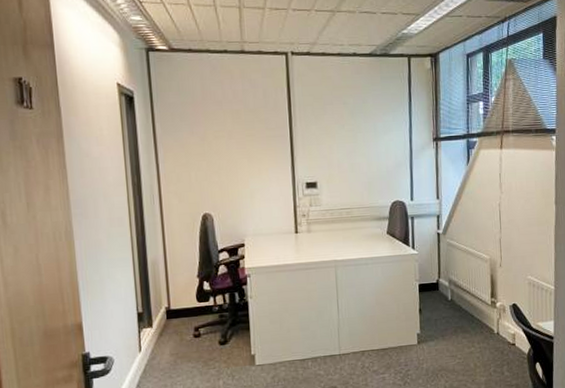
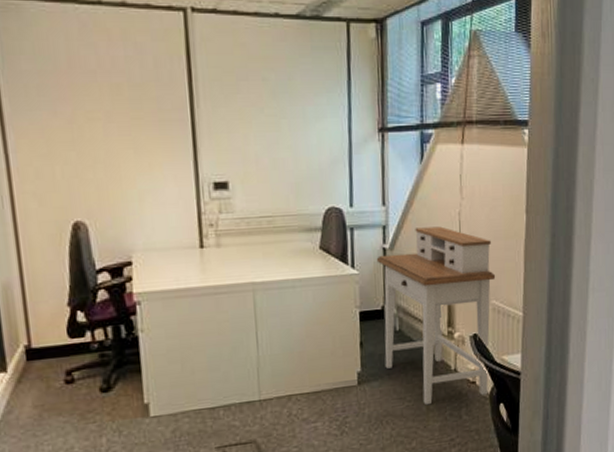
desk: none [432,215,531,363] -> present [376,226,496,406]

